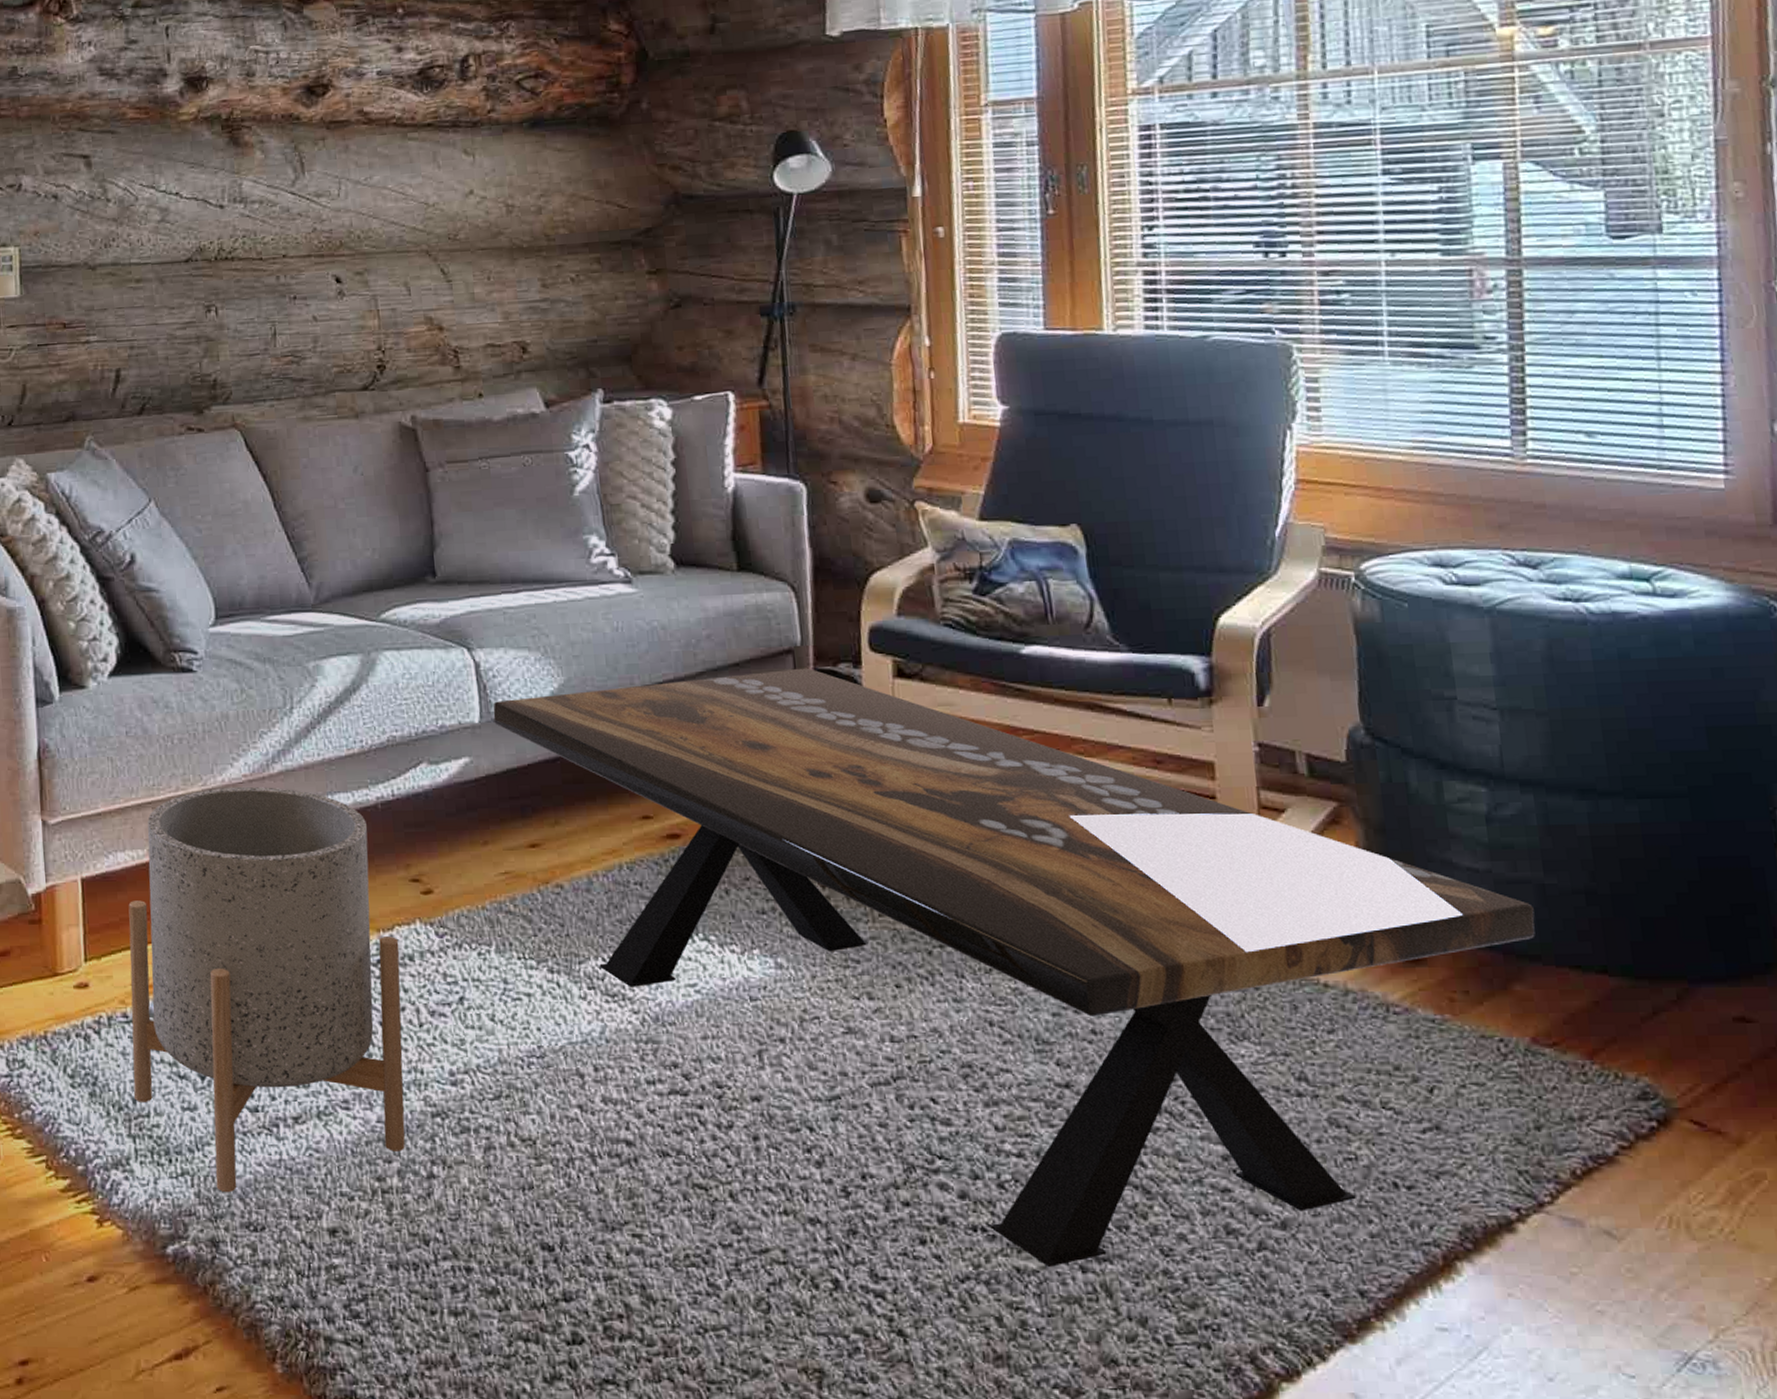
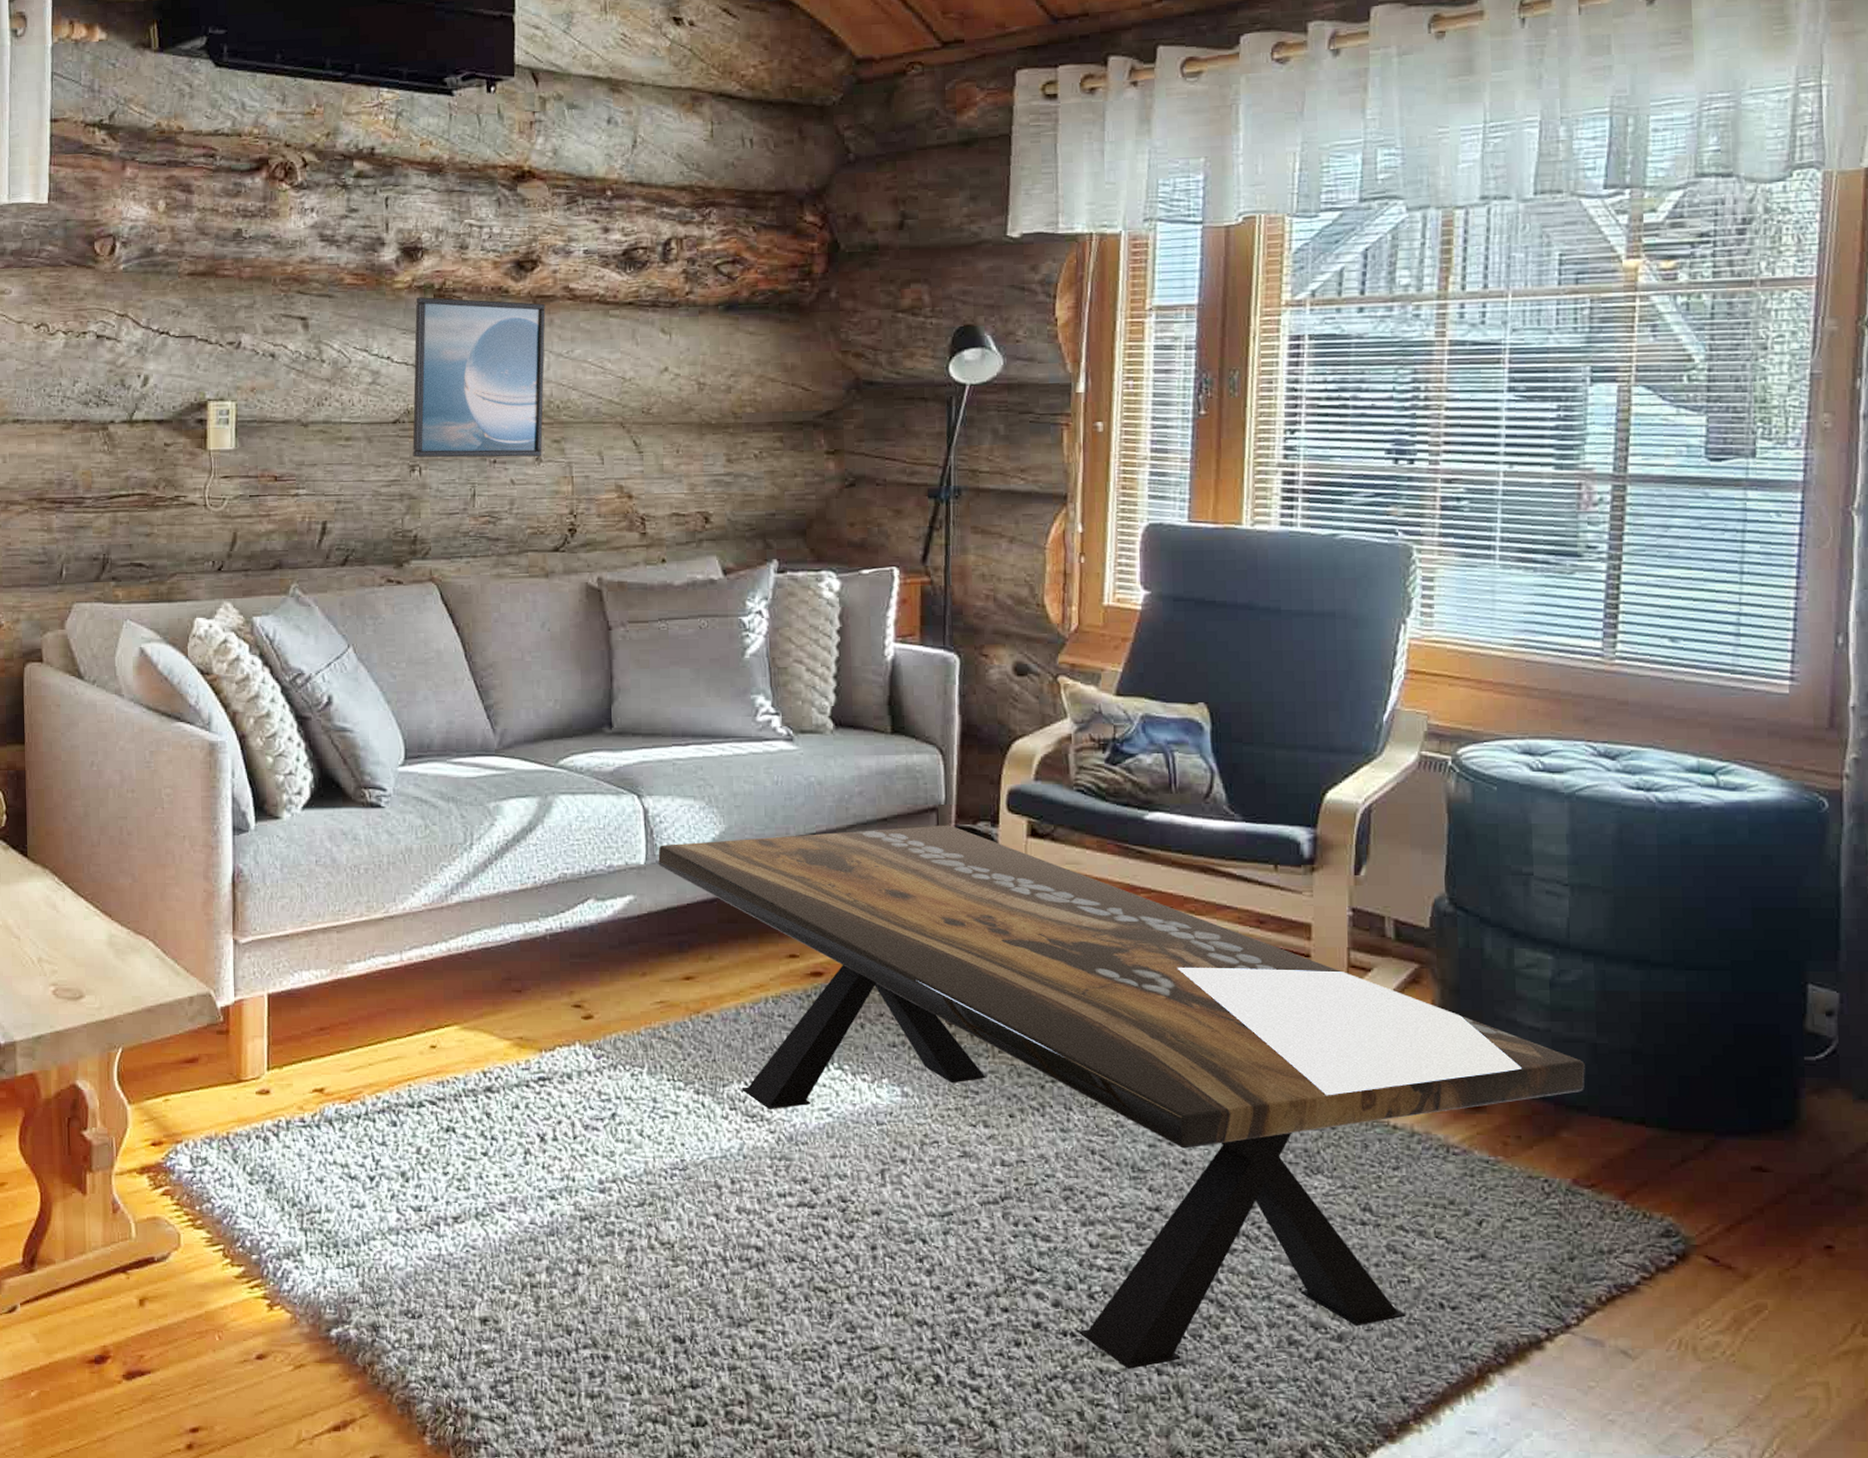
planter: present [128,786,405,1193] -> none [307,915,559,1283]
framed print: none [202,128,345,297] -> present [412,297,546,458]

